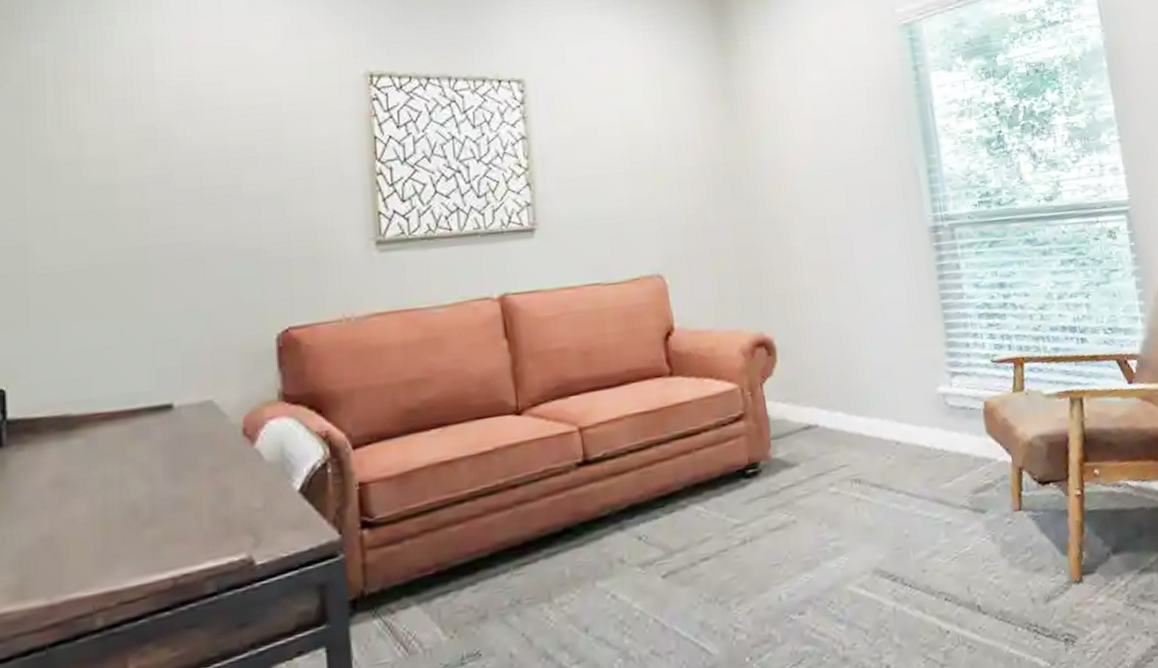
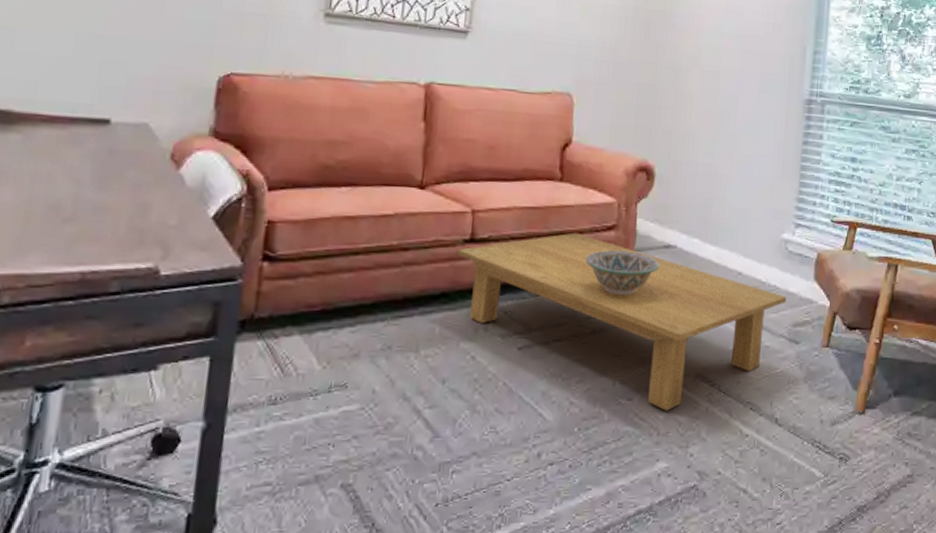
coffee table: none [572,431,959,620] -> present [457,232,786,411]
decorative bowl: none [717,441,803,494] -> present [586,250,659,296]

